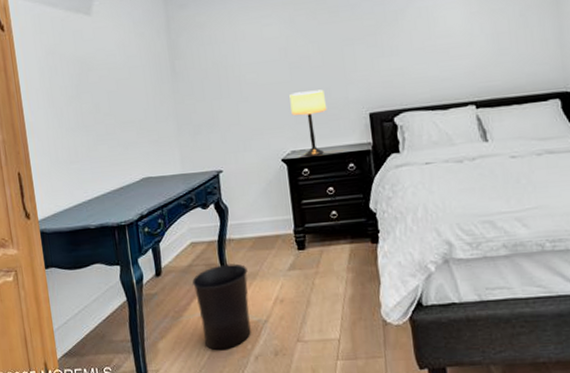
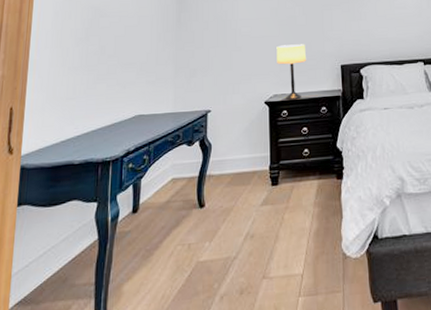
waste bin: present [192,263,251,351] -> none [168,199,223,292]

